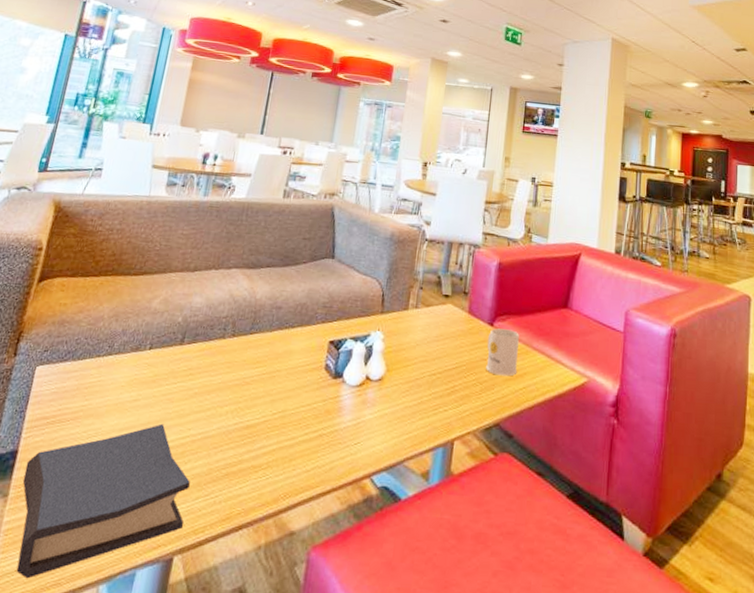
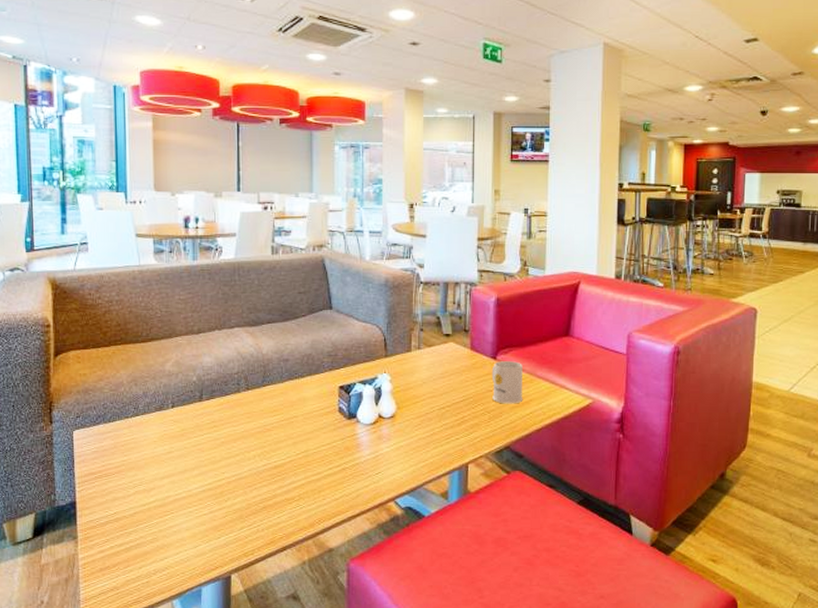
hardback book: present [16,423,190,579] -> none [86,470,234,600]

